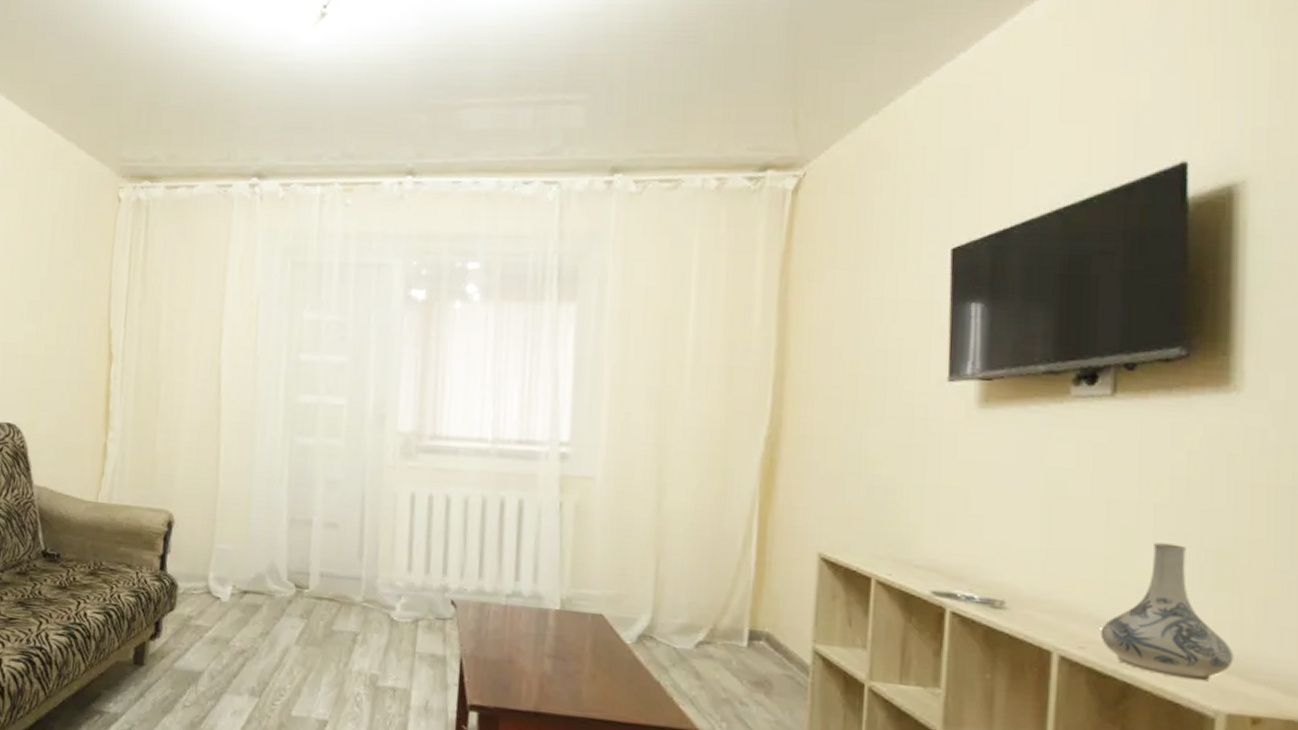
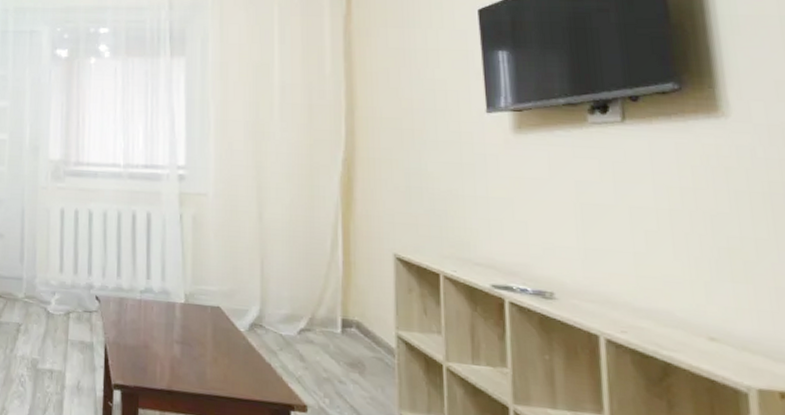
decorative vase: present [1101,542,1234,681] -> none [639,242,757,361]

